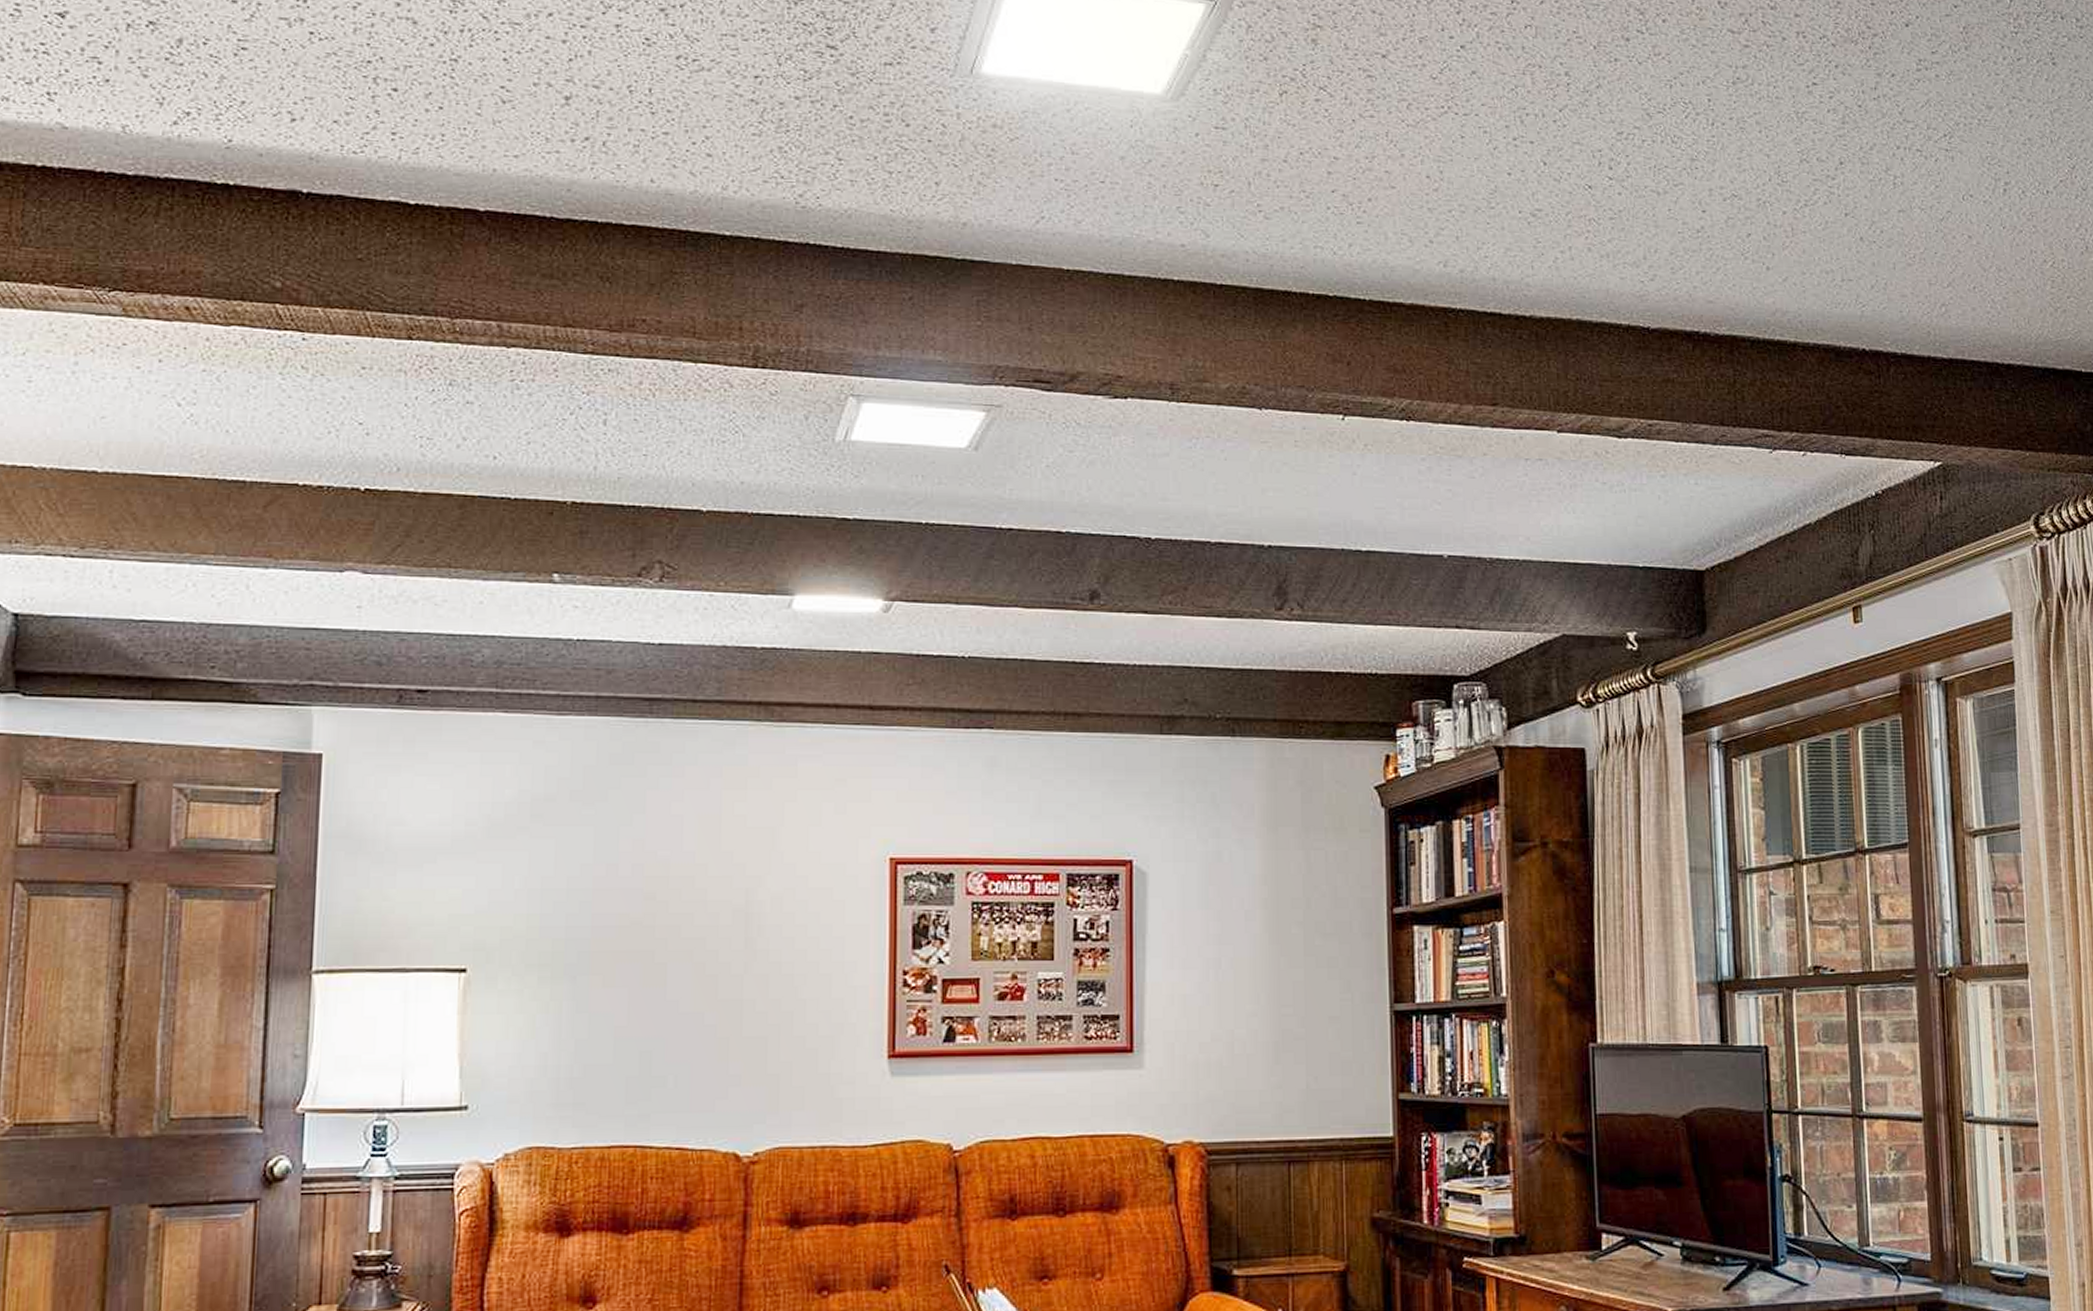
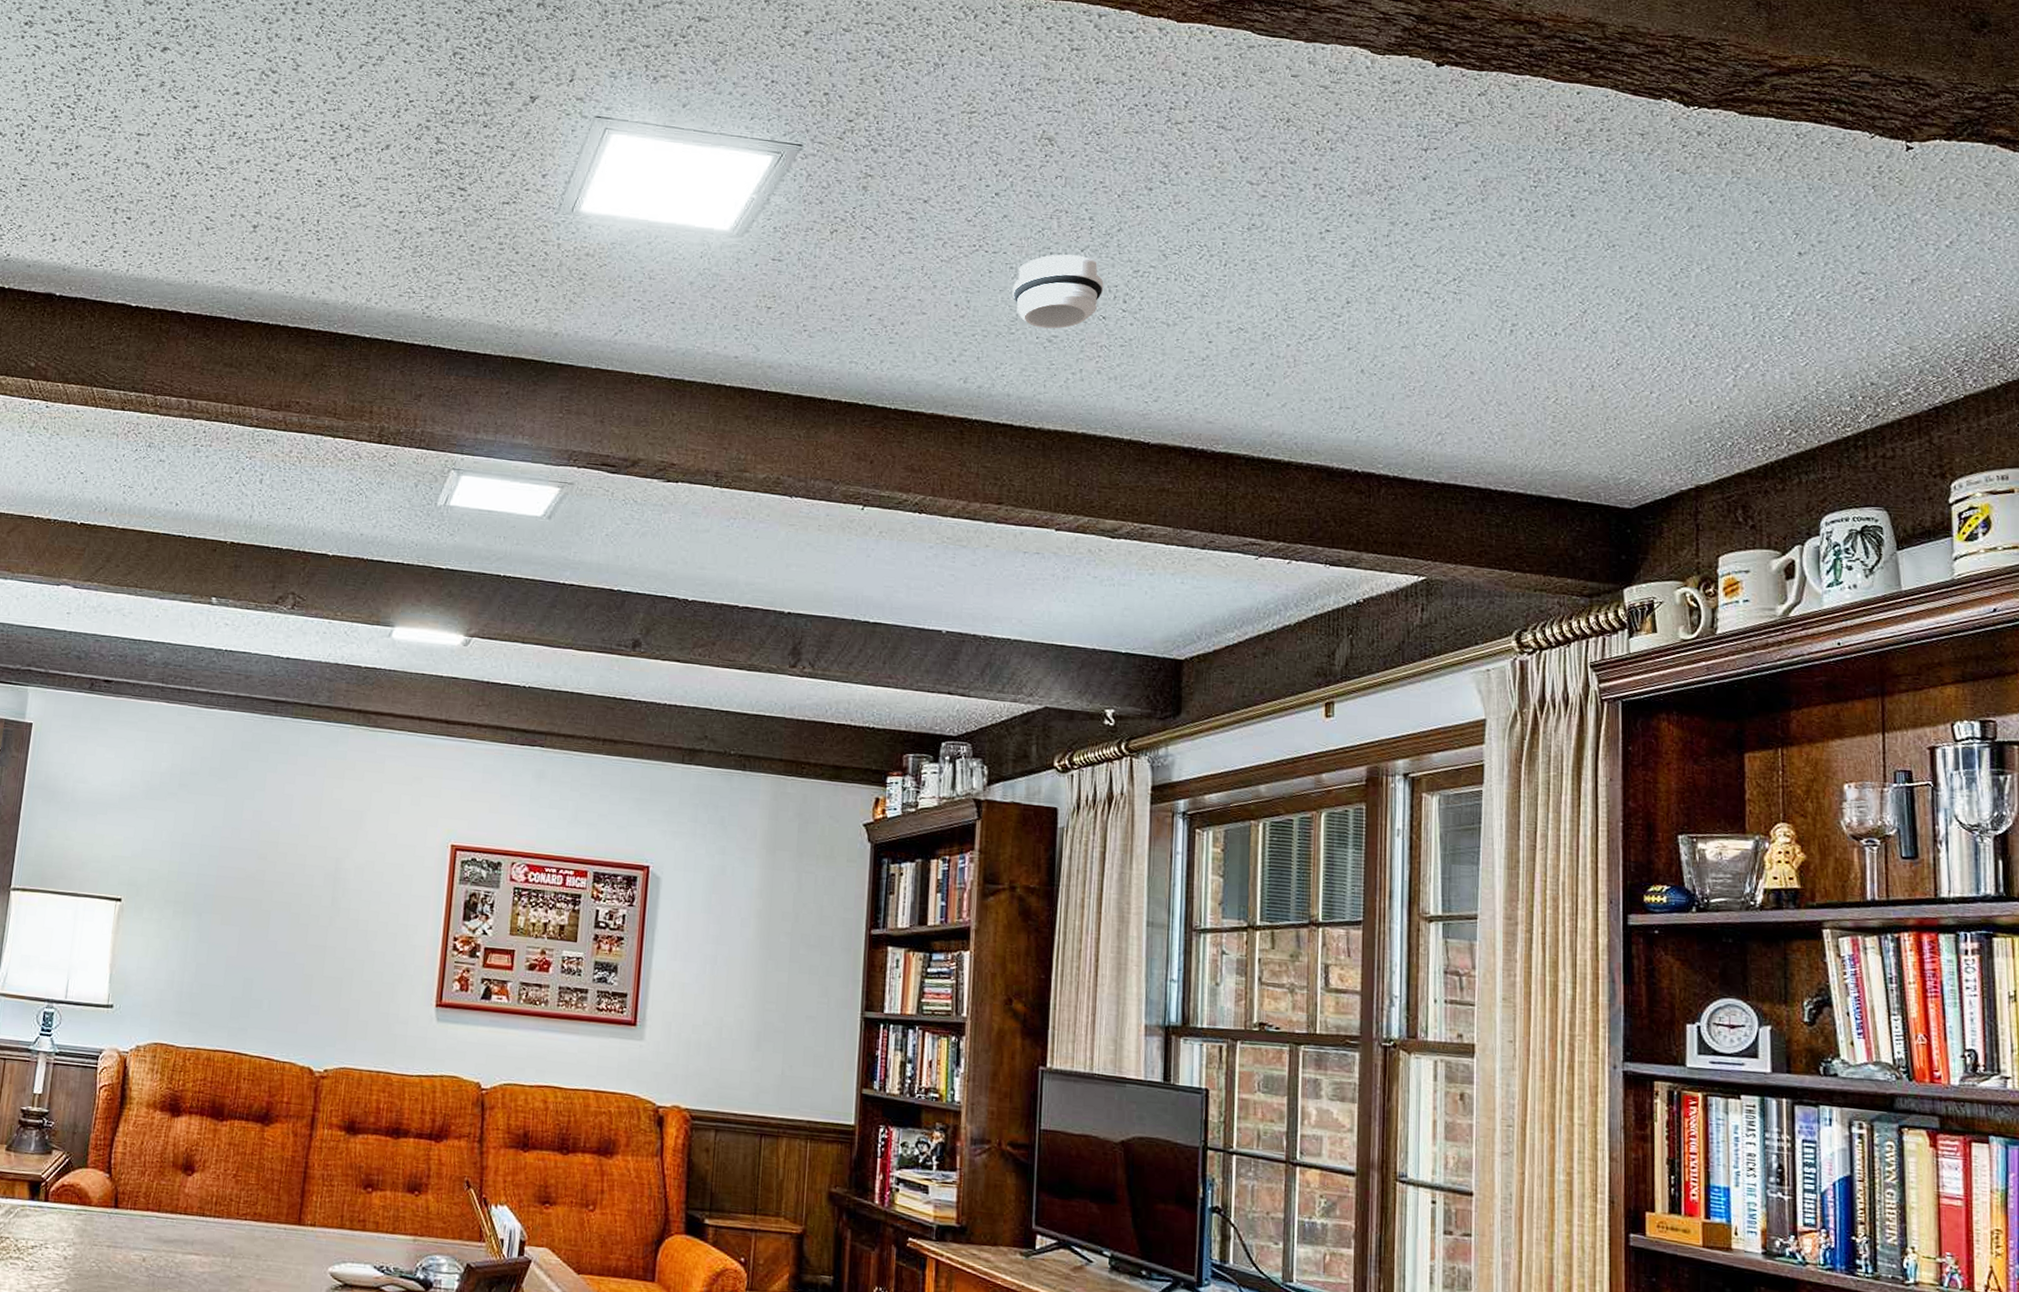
smoke detector: none [1489,115,1587,201] -> present [1012,254,1104,329]

